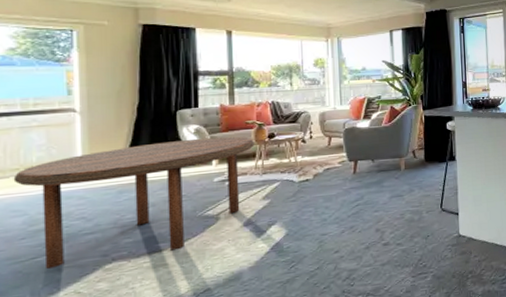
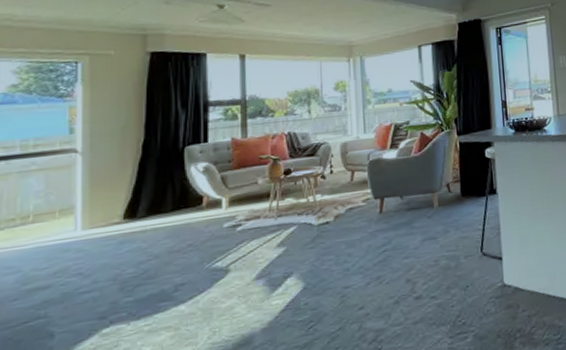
dining table: present [13,136,255,269] -> none [8,174,269,335]

